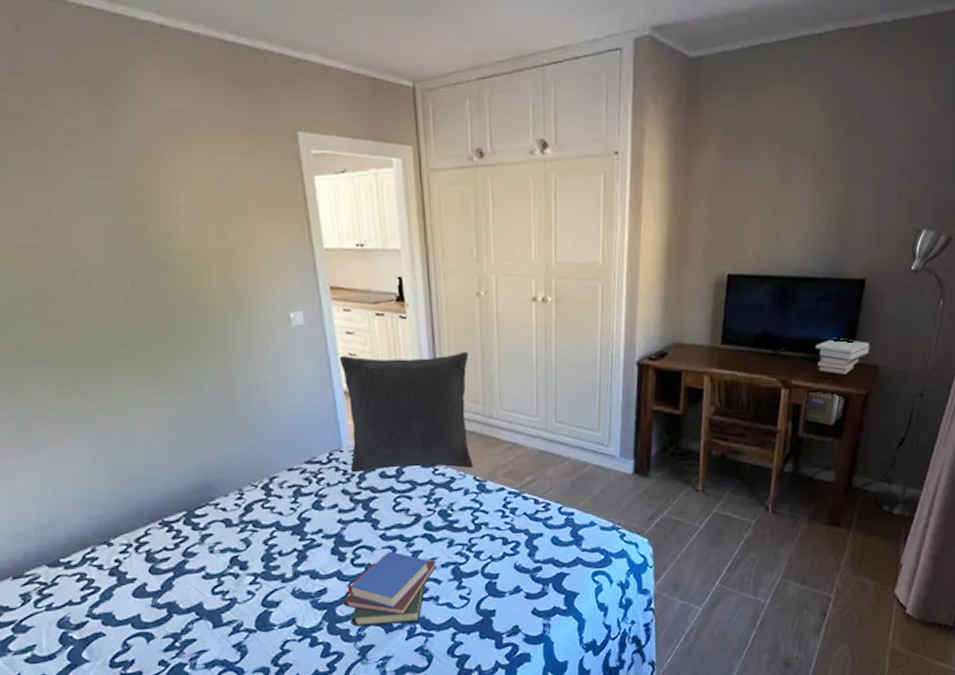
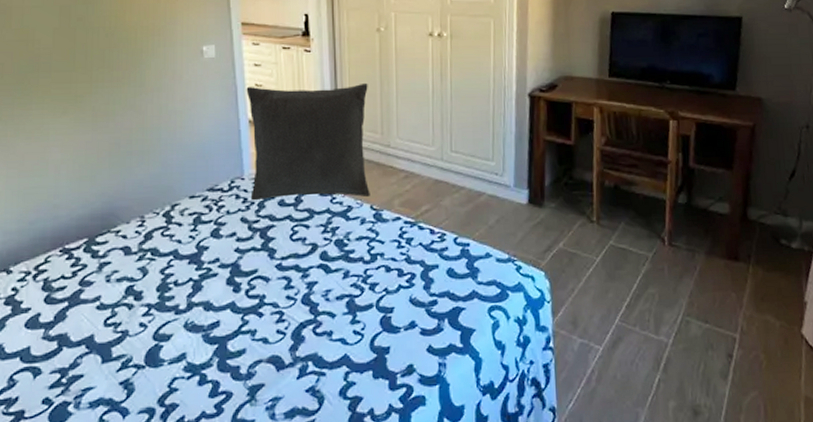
book: present [342,551,436,627] -> none [234,282,331,364]
books: present [799,375,847,426] -> none [689,107,733,157]
books: present [815,337,870,375] -> none [699,71,753,107]

